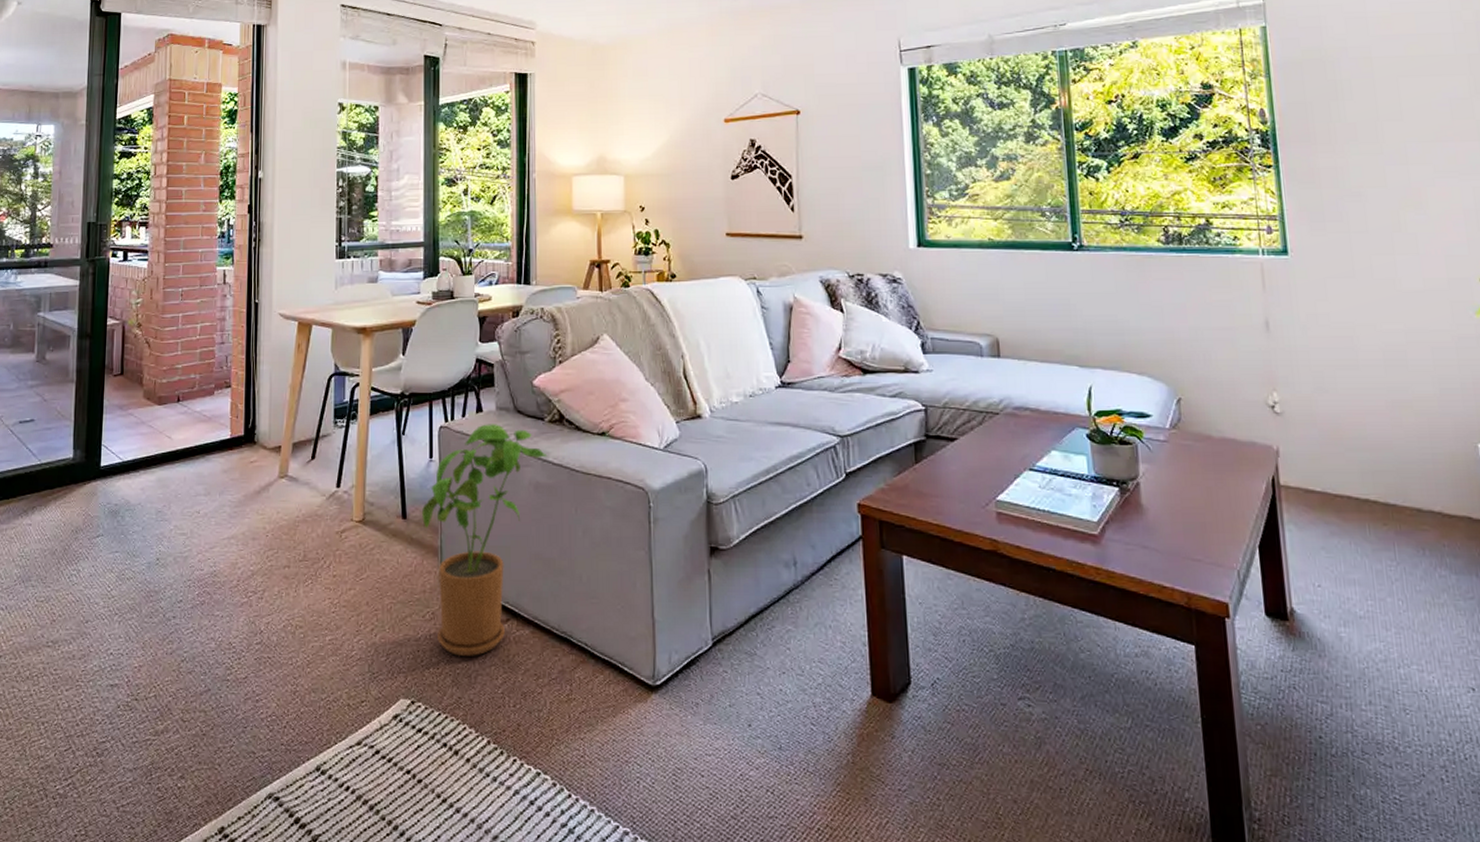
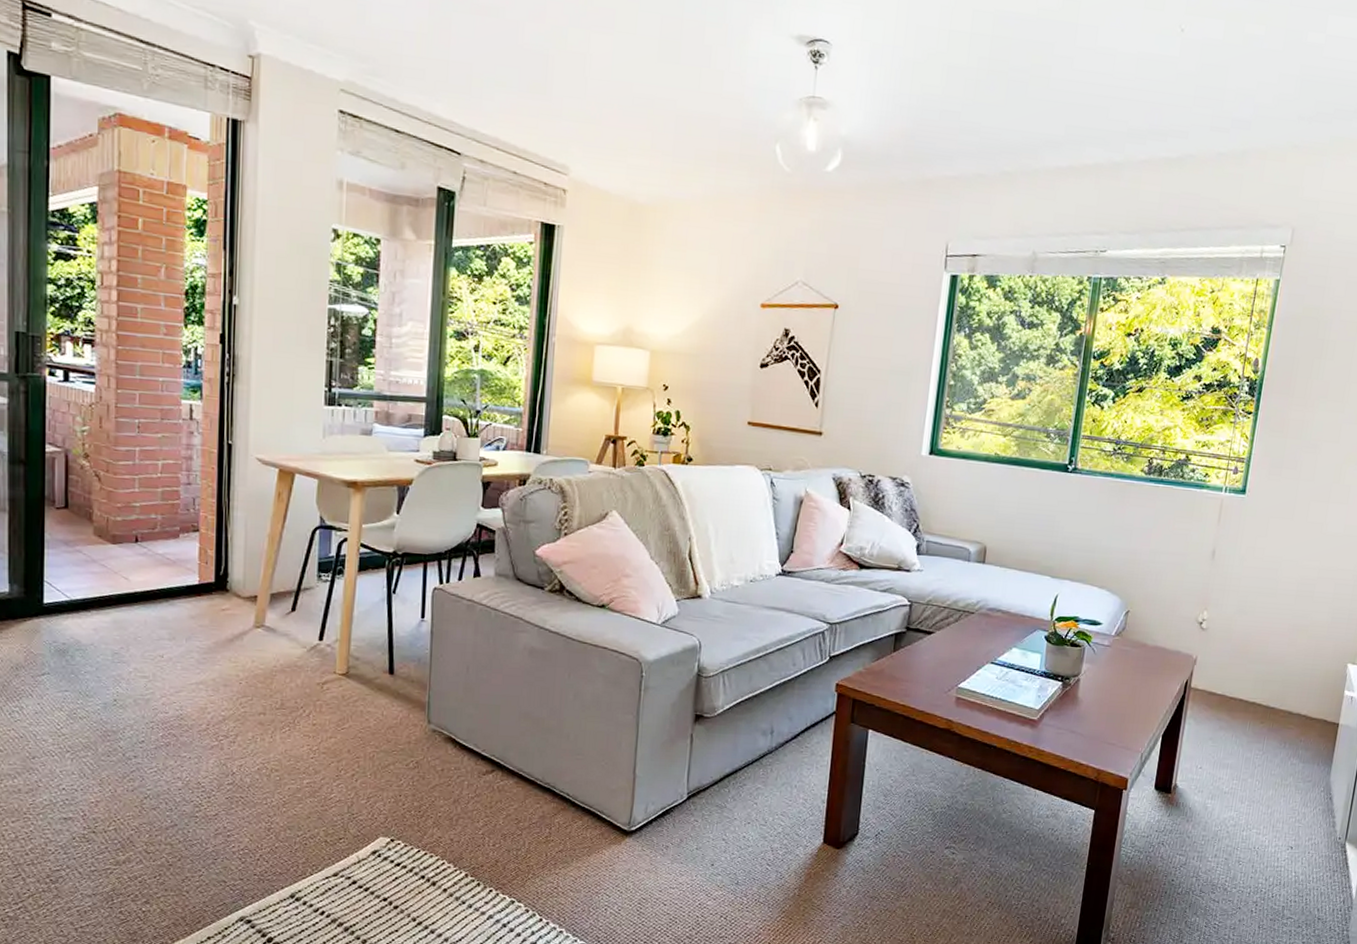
house plant: present [421,422,548,656] -> none [409,588,545,802]

